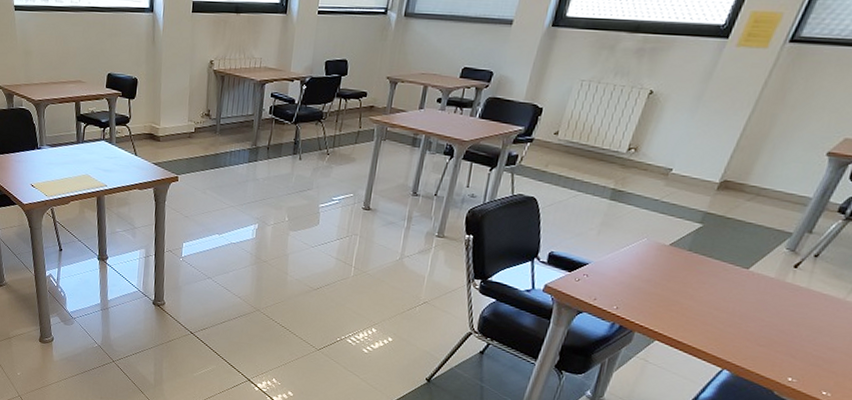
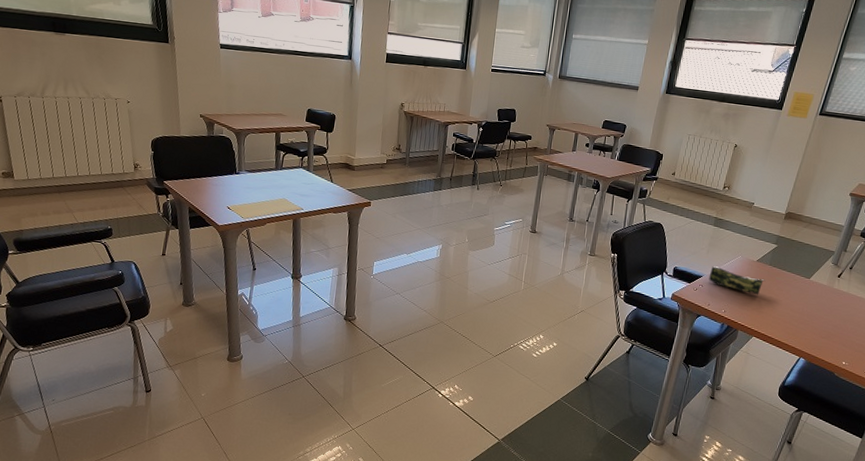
pencil case: none [597,251,681,289] -> present [708,266,766,295]

